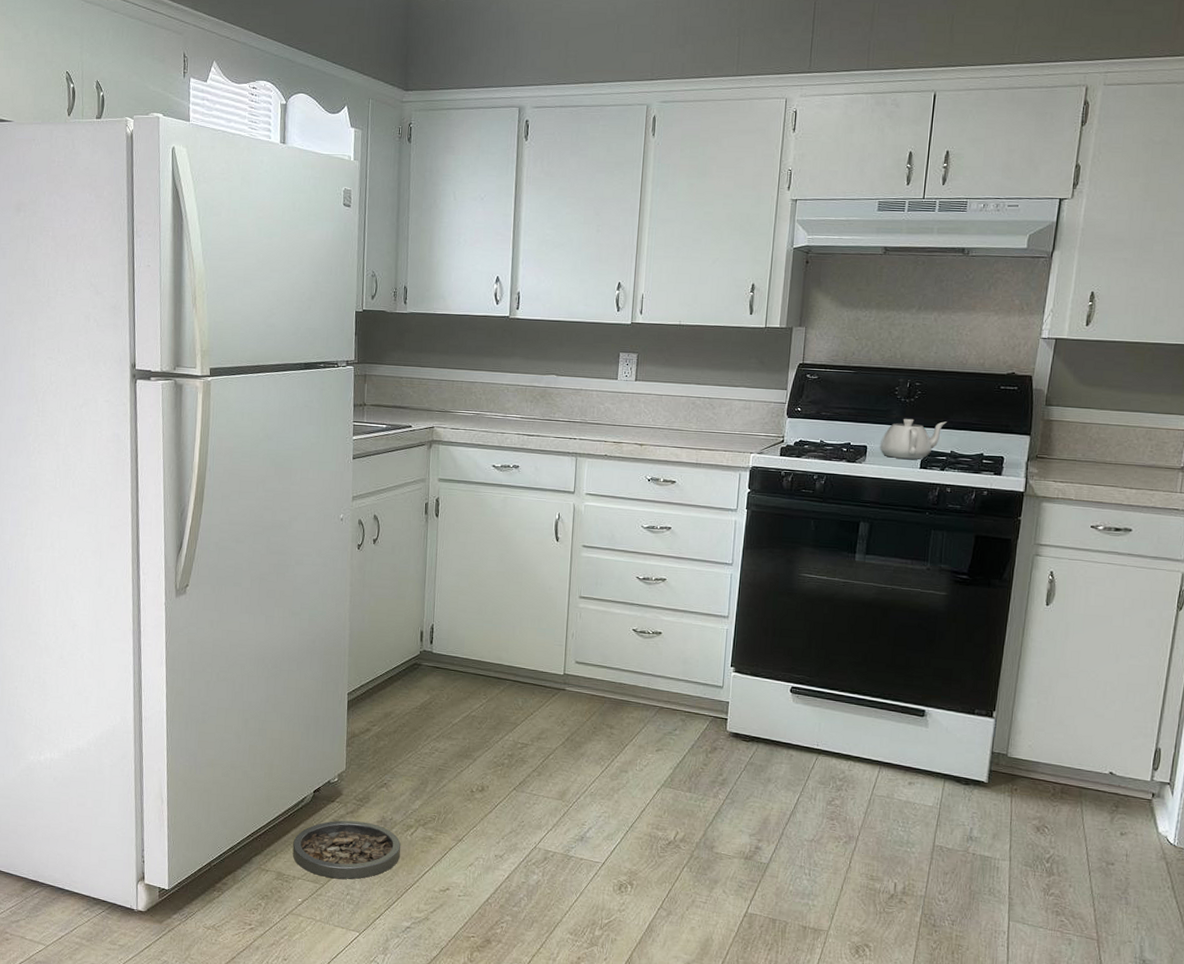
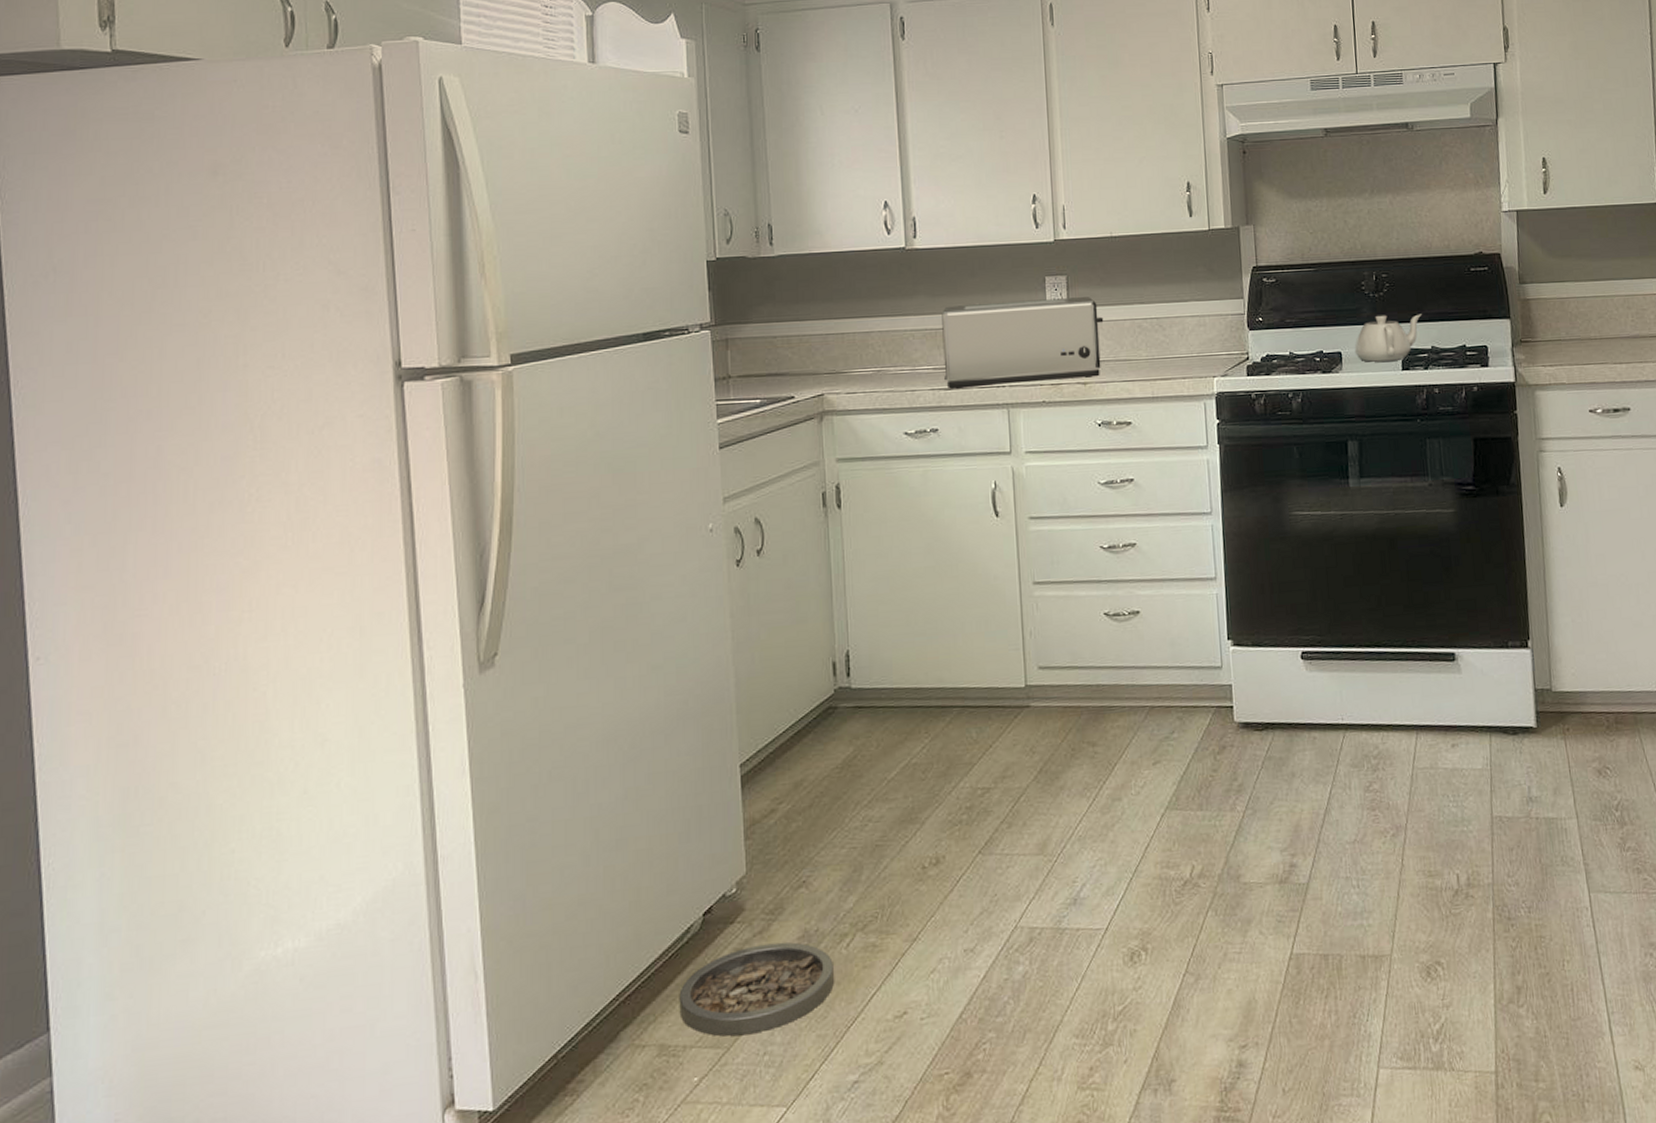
toaster: none [528,368,664,441] -> present [942,297,1104,389]

